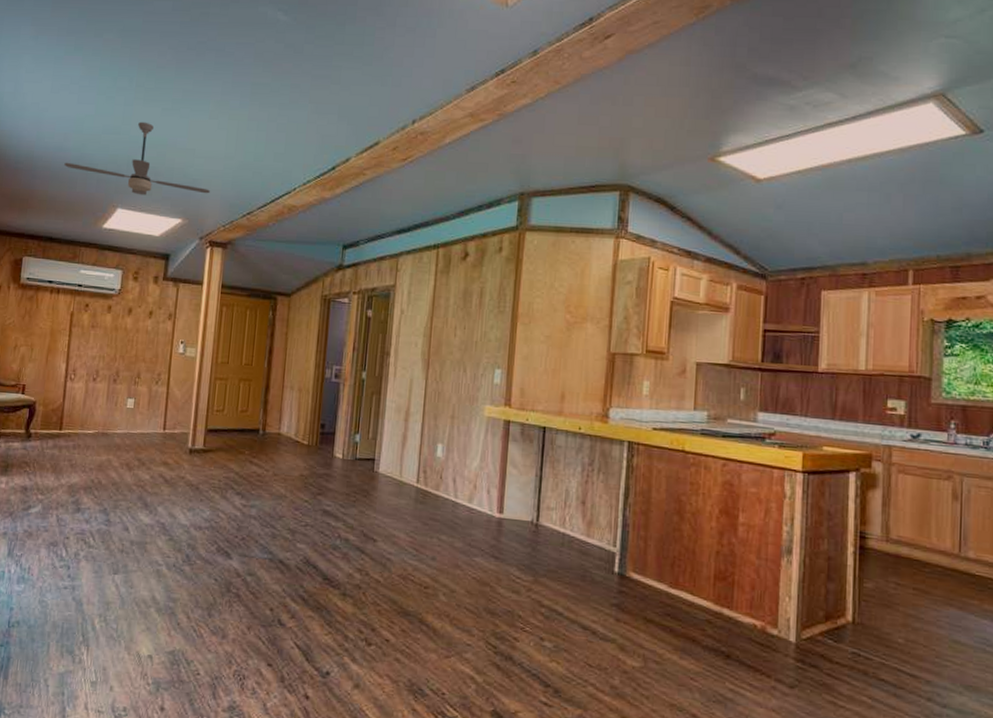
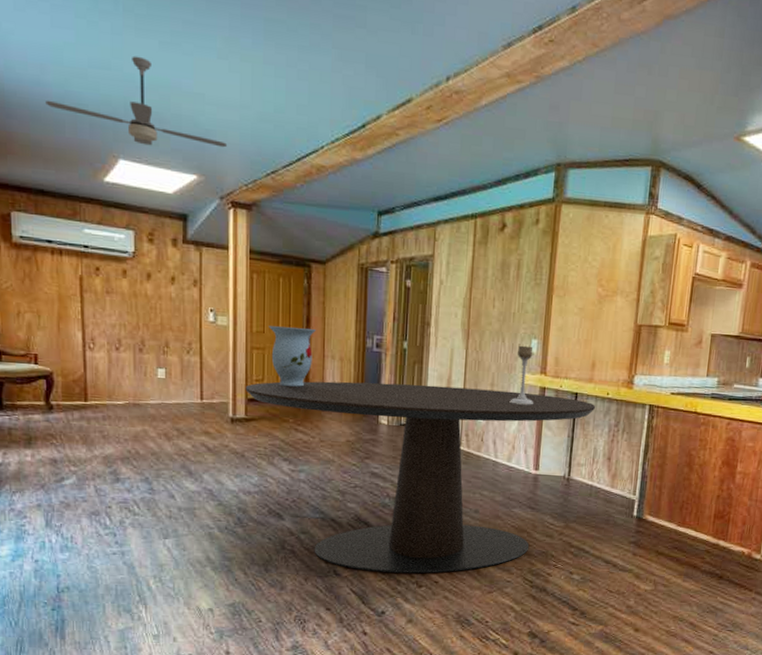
dining table: none [205,412,567,629] -> present [245,381,596,574]
vase: none [233,357,277,418] -> present [269,326,316,387]
candle holder: none [471,375,497,440] -> present [509,345,533,405]

